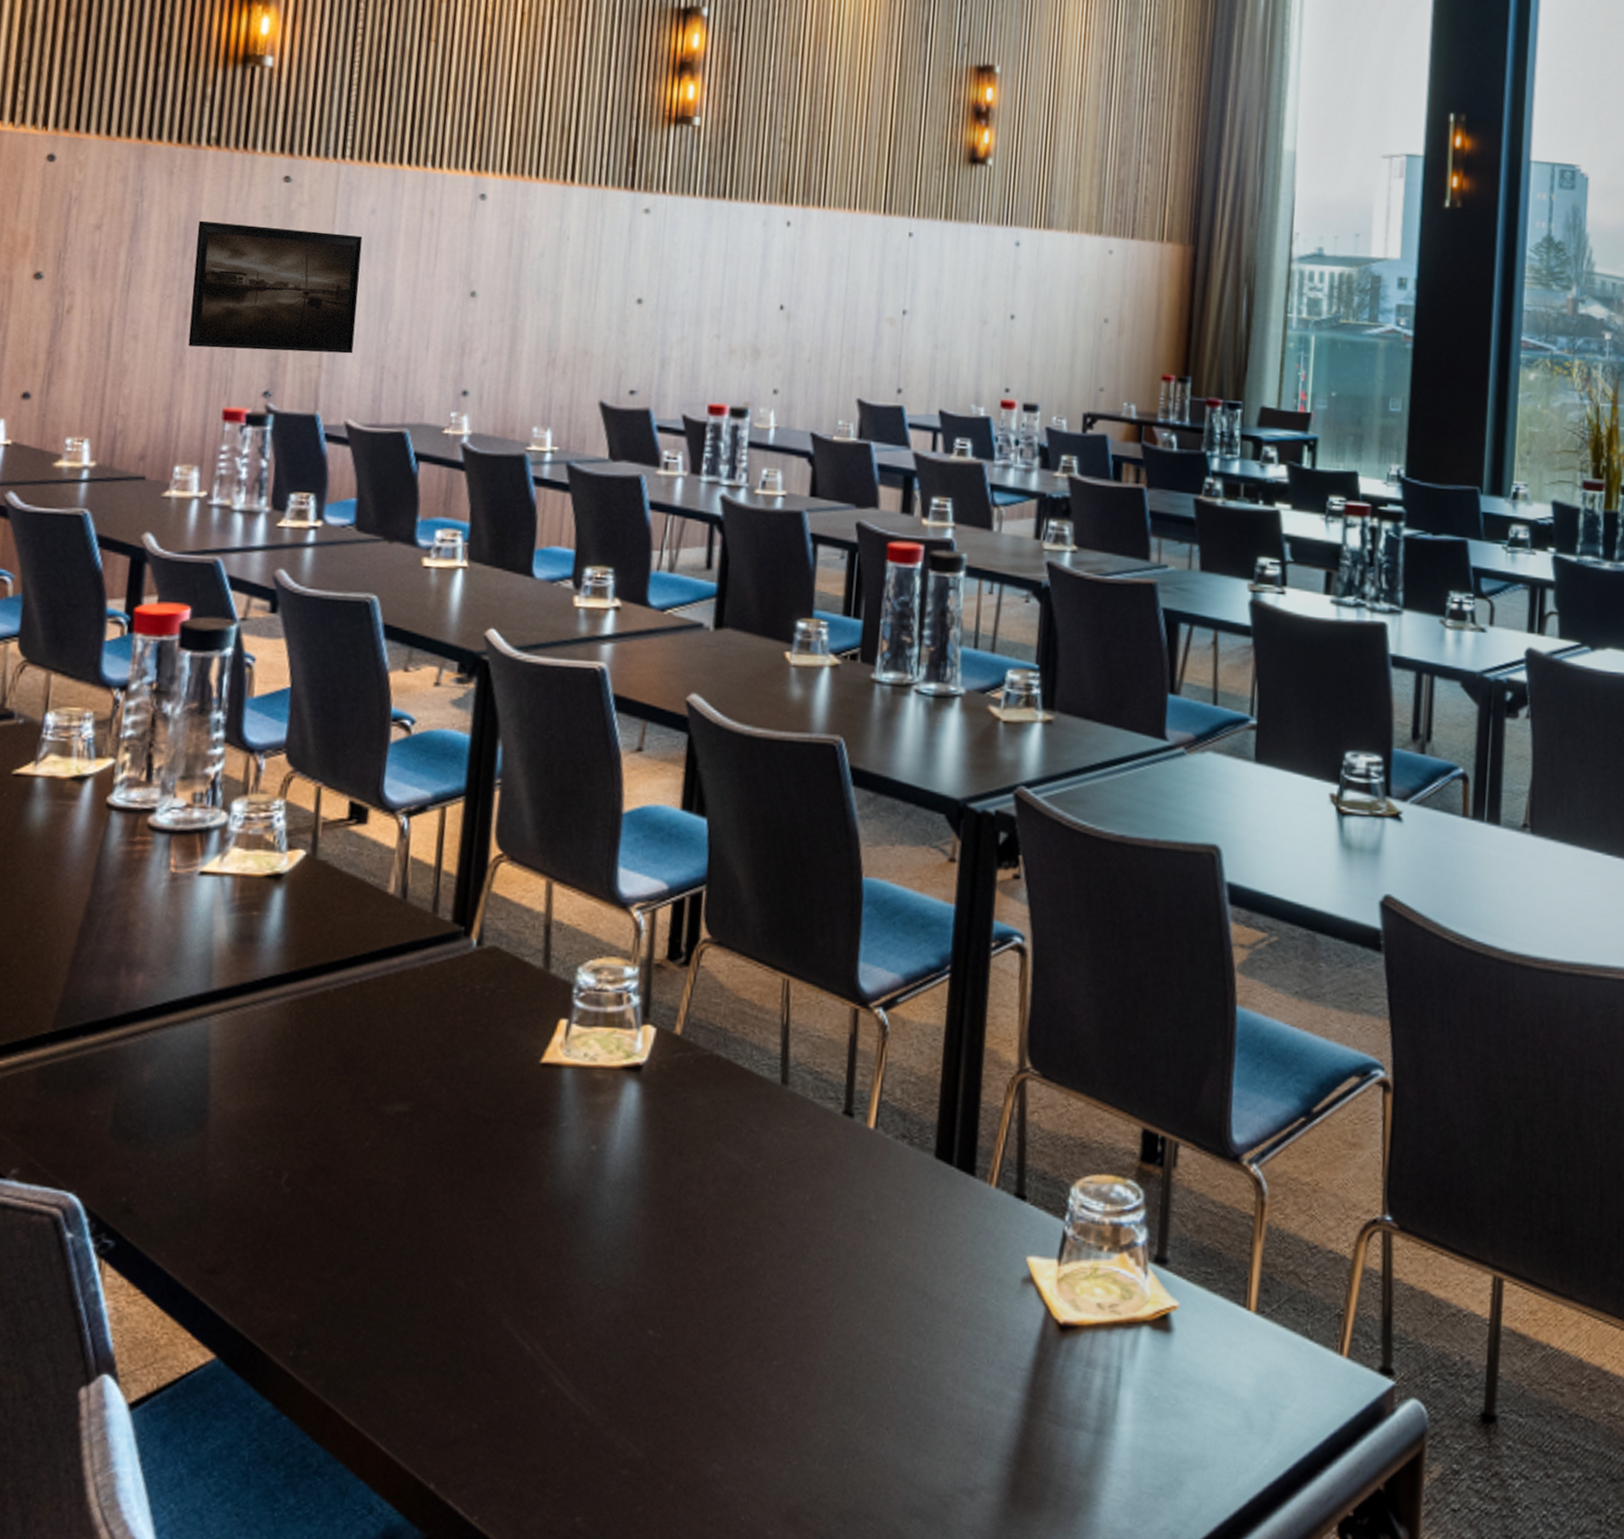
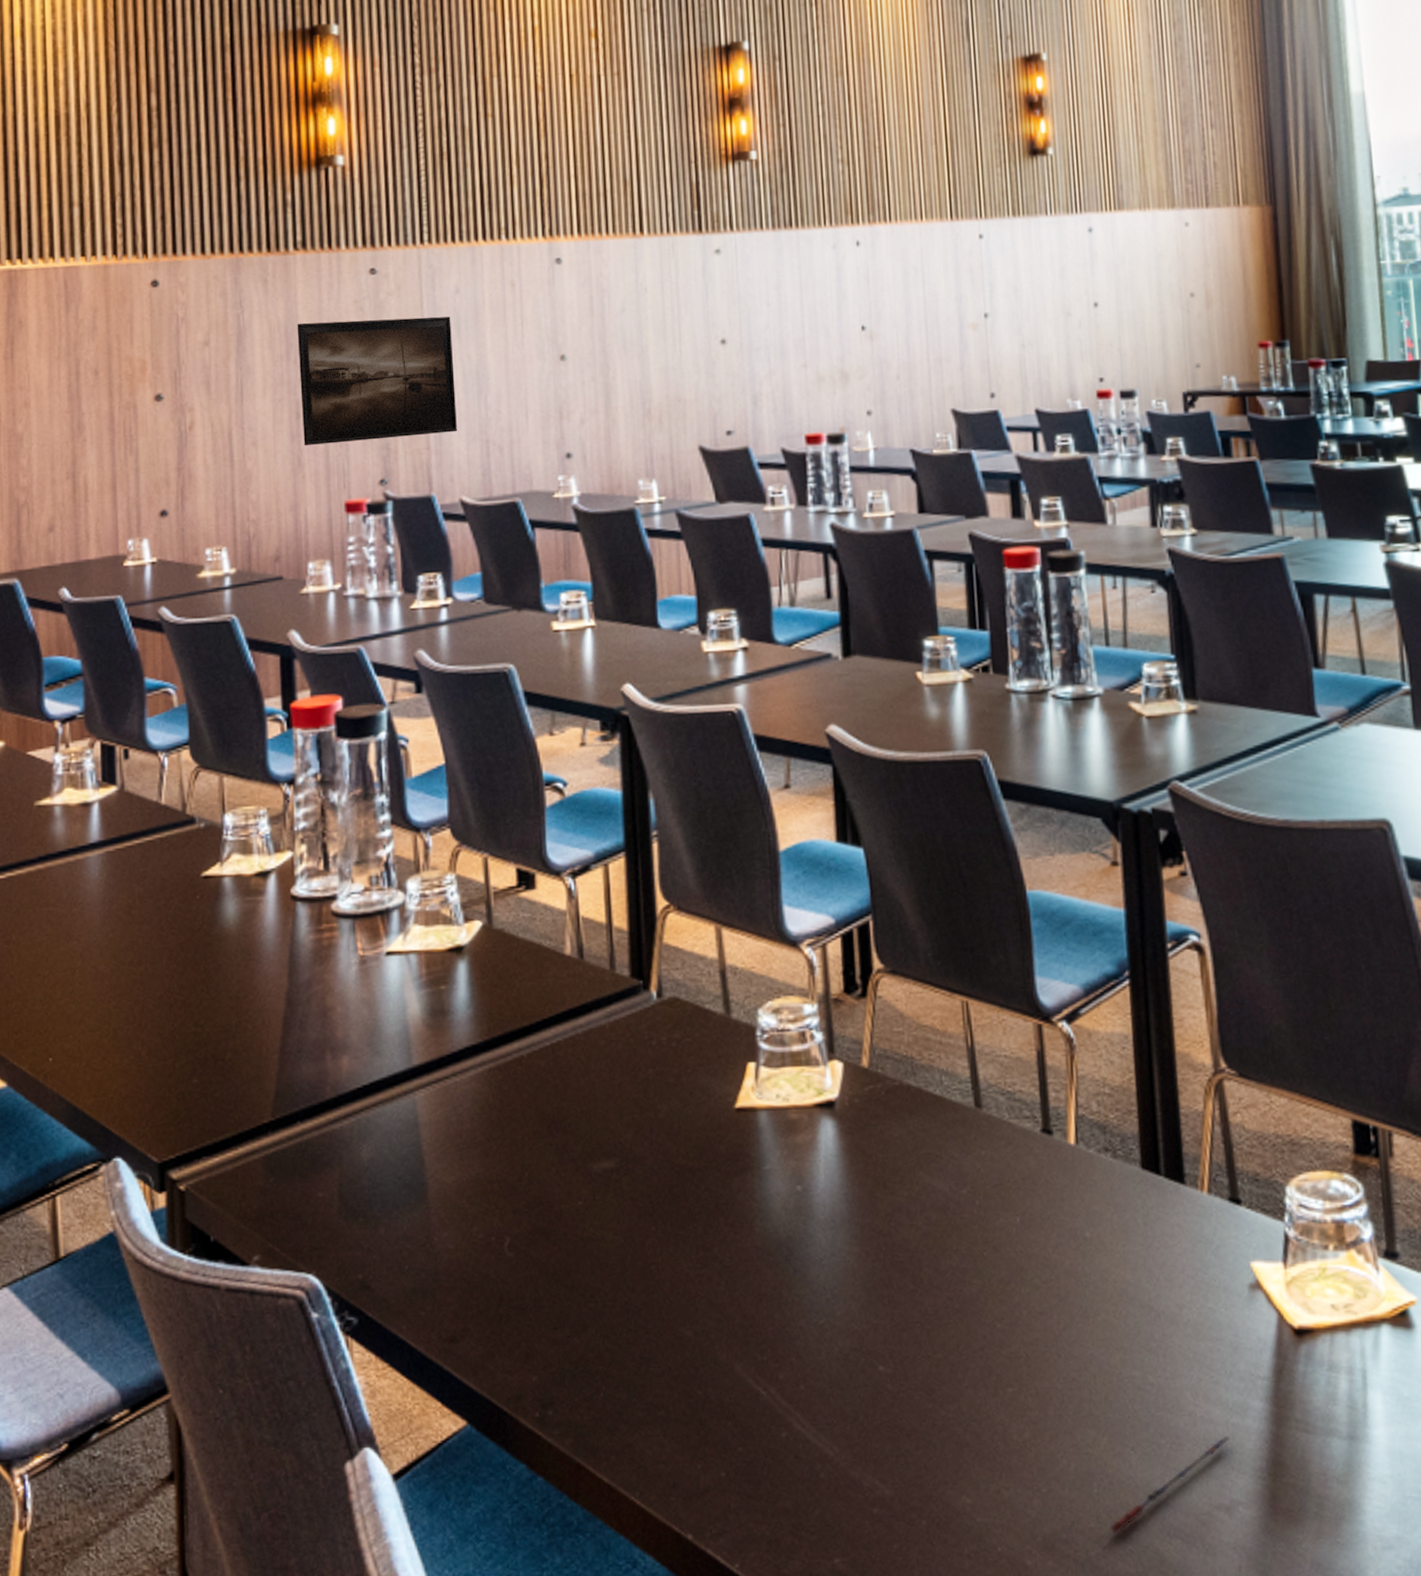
pen: none [854,1421,983,1510] -> present [1110,1435,1231,1534]

